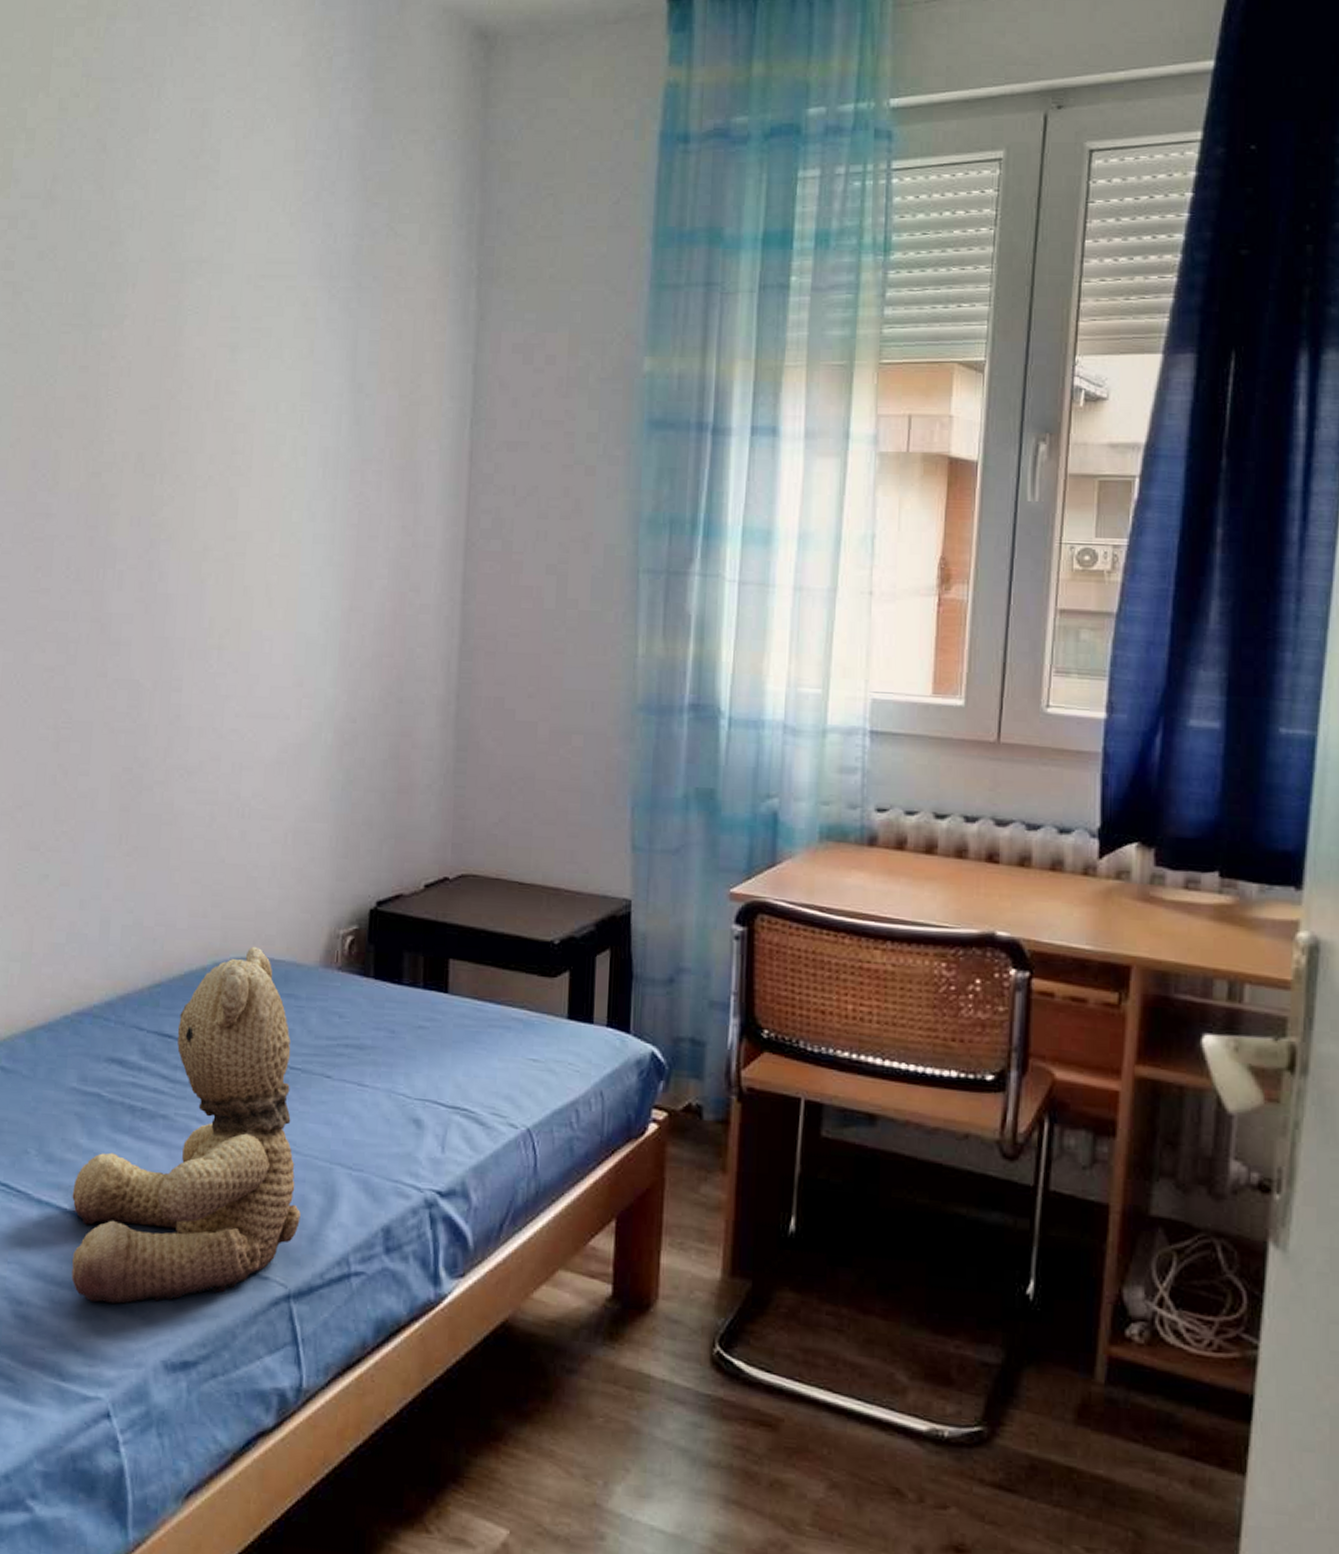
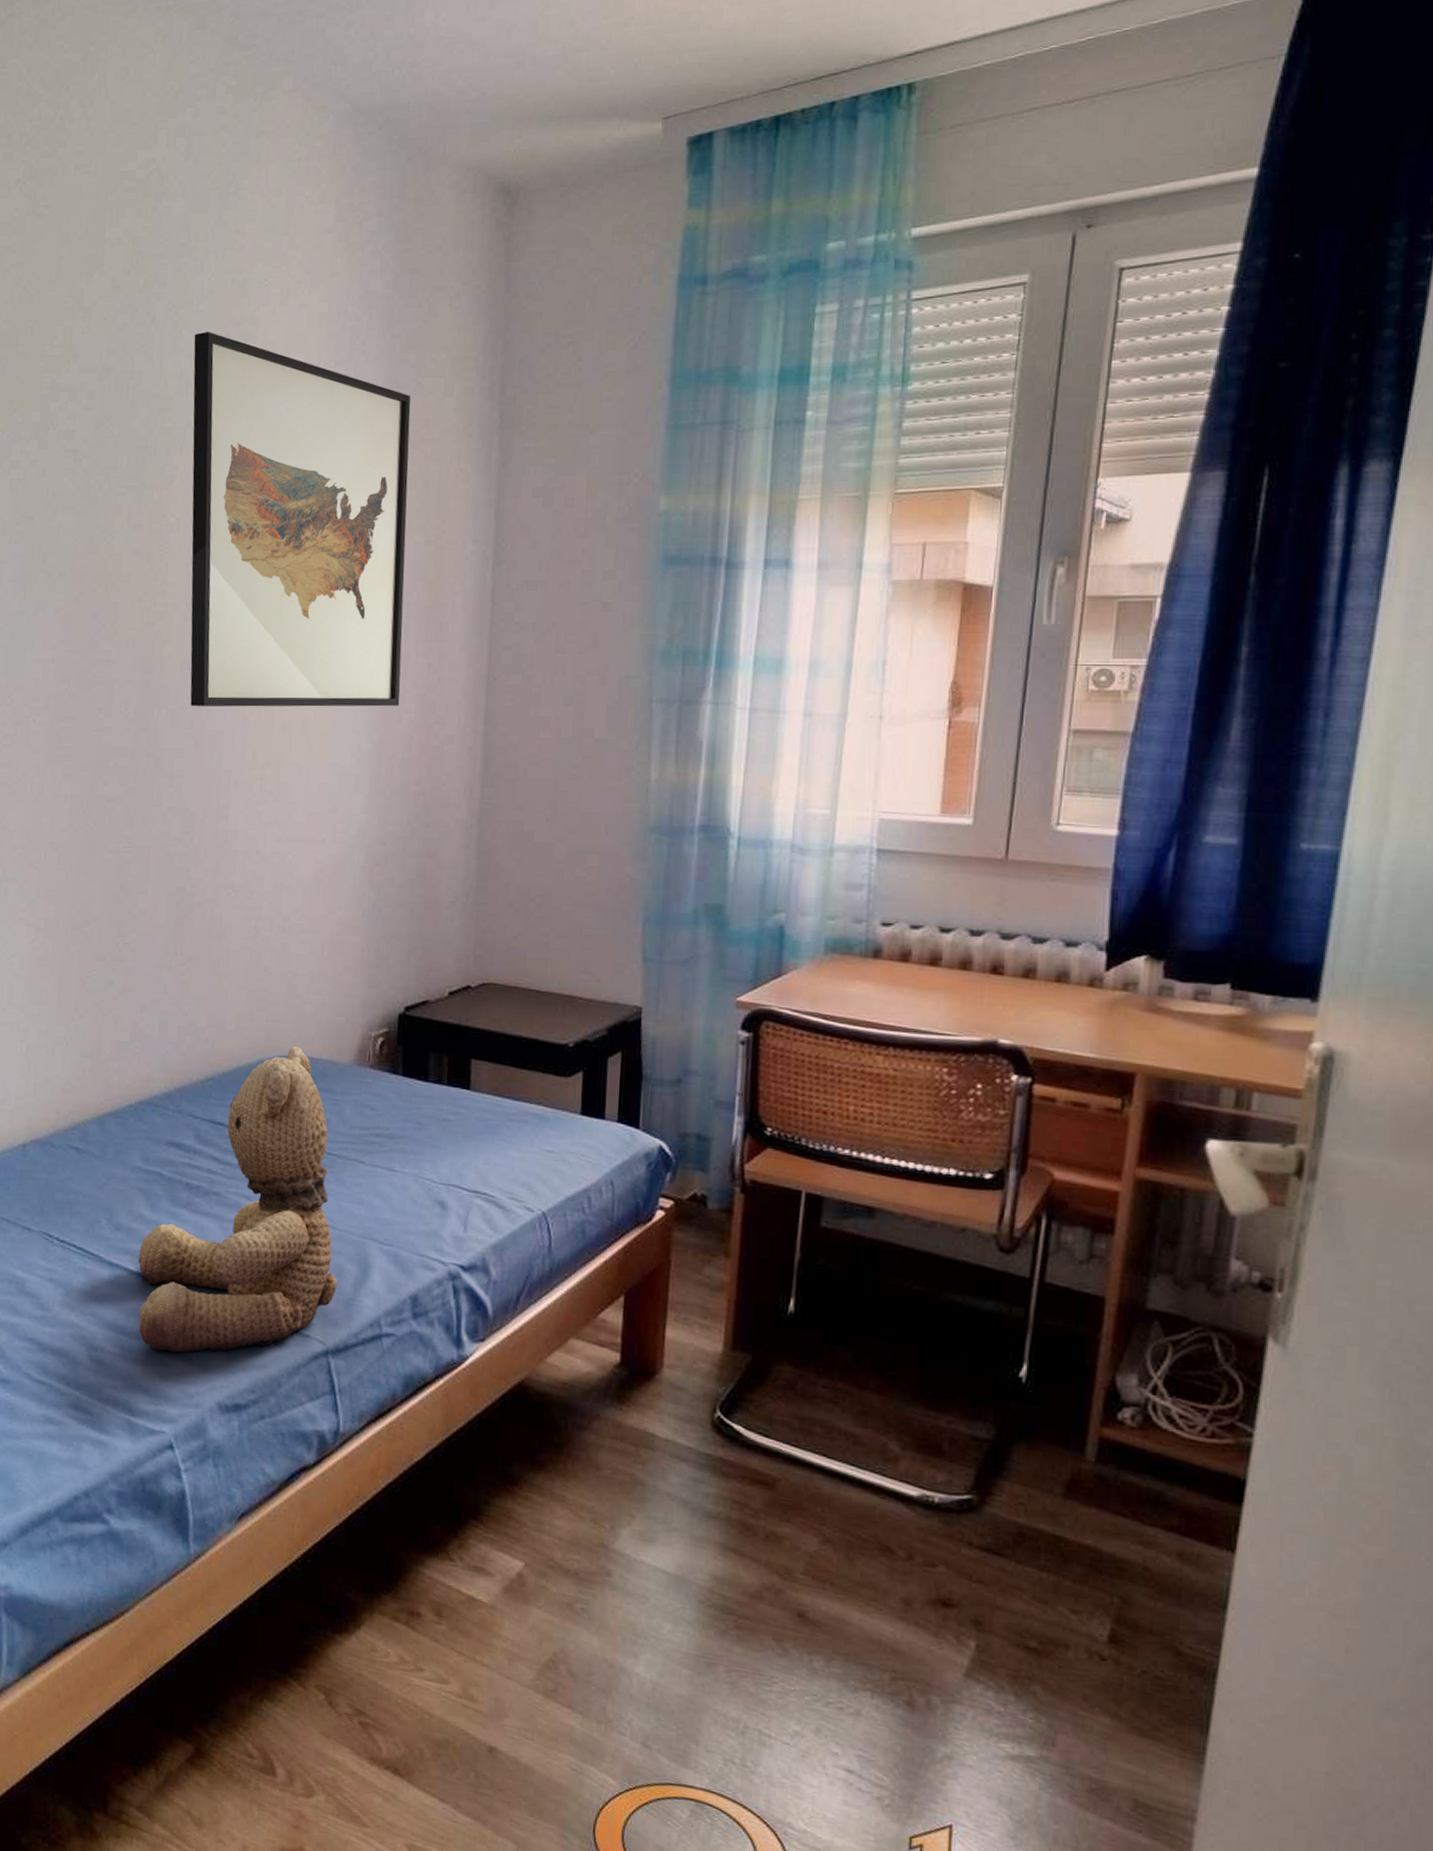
wall art: none [140,162,384,572] -> present [190,331,411,707]

